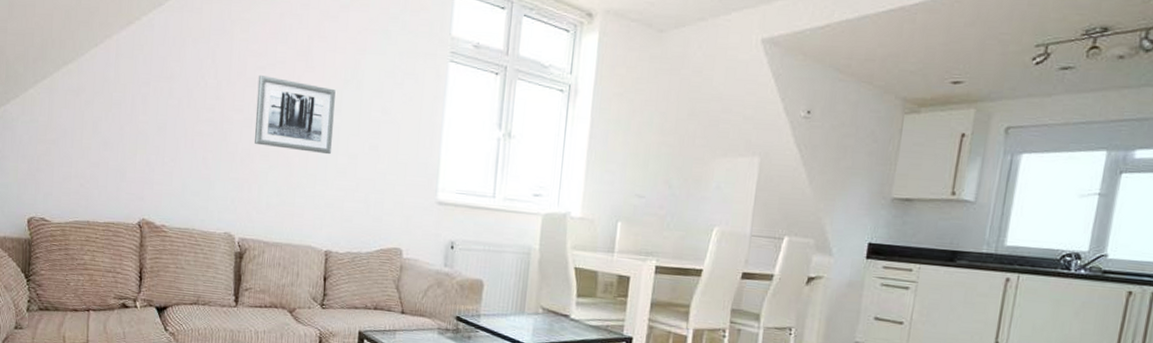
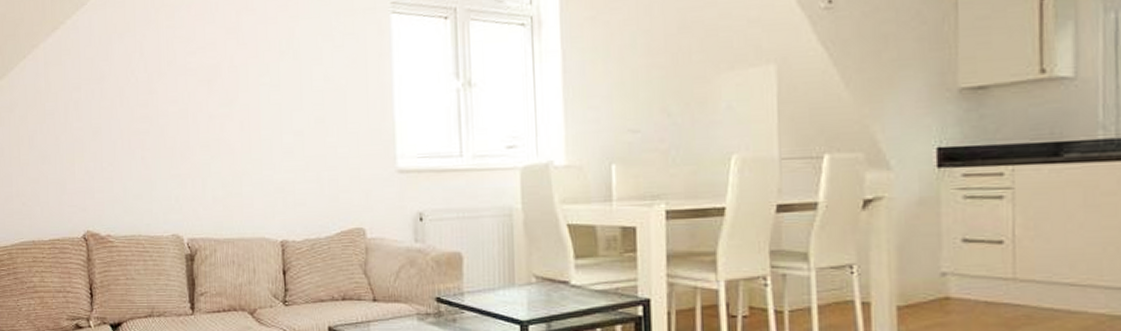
wall art: present [255,74,336,155] -> none [189,60,276,136]

